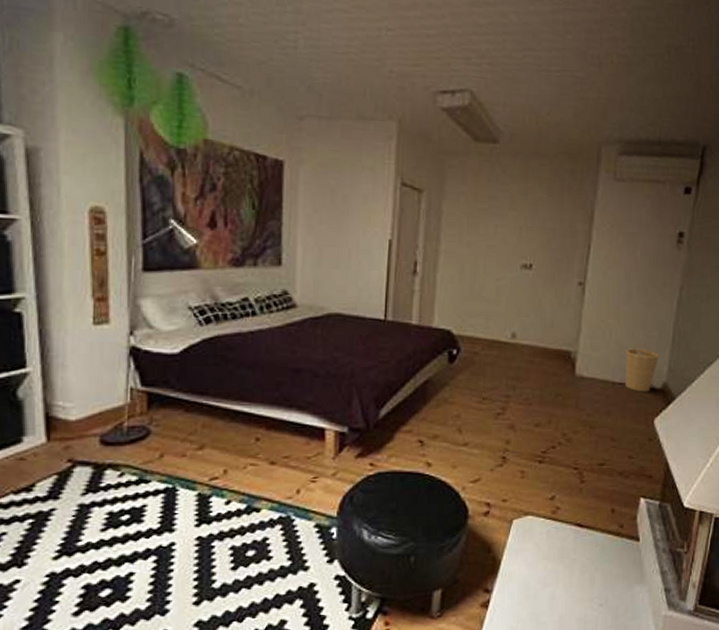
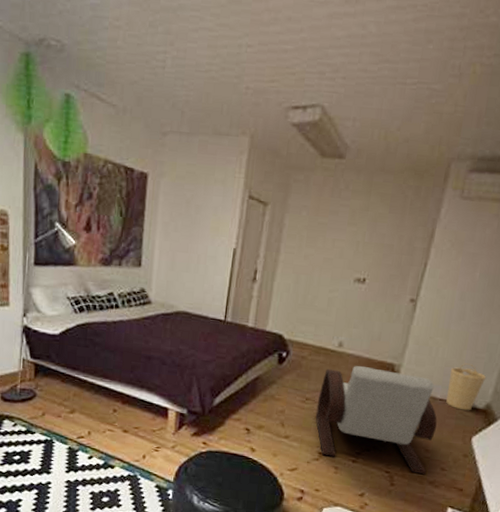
armchair: none [495,357,619,466] -> present [315,366,437,475]

